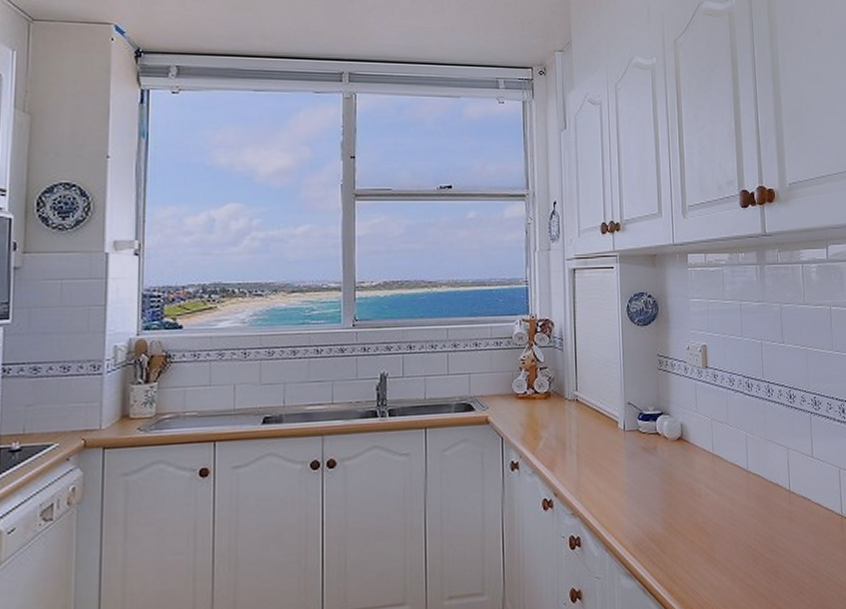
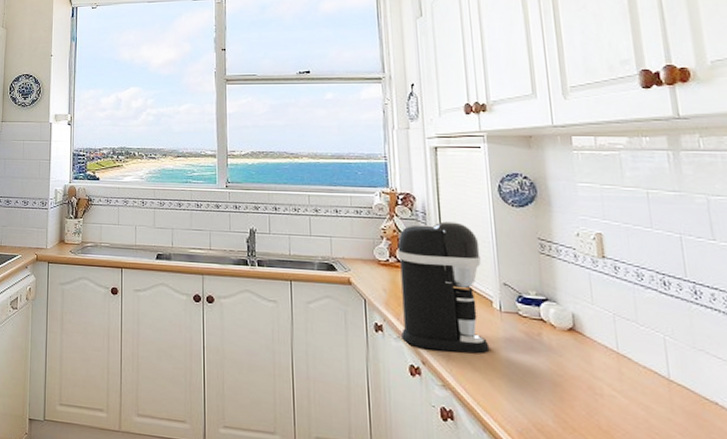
coffee maker: none [535,346,614,480] -> present [397,221,490,354]

